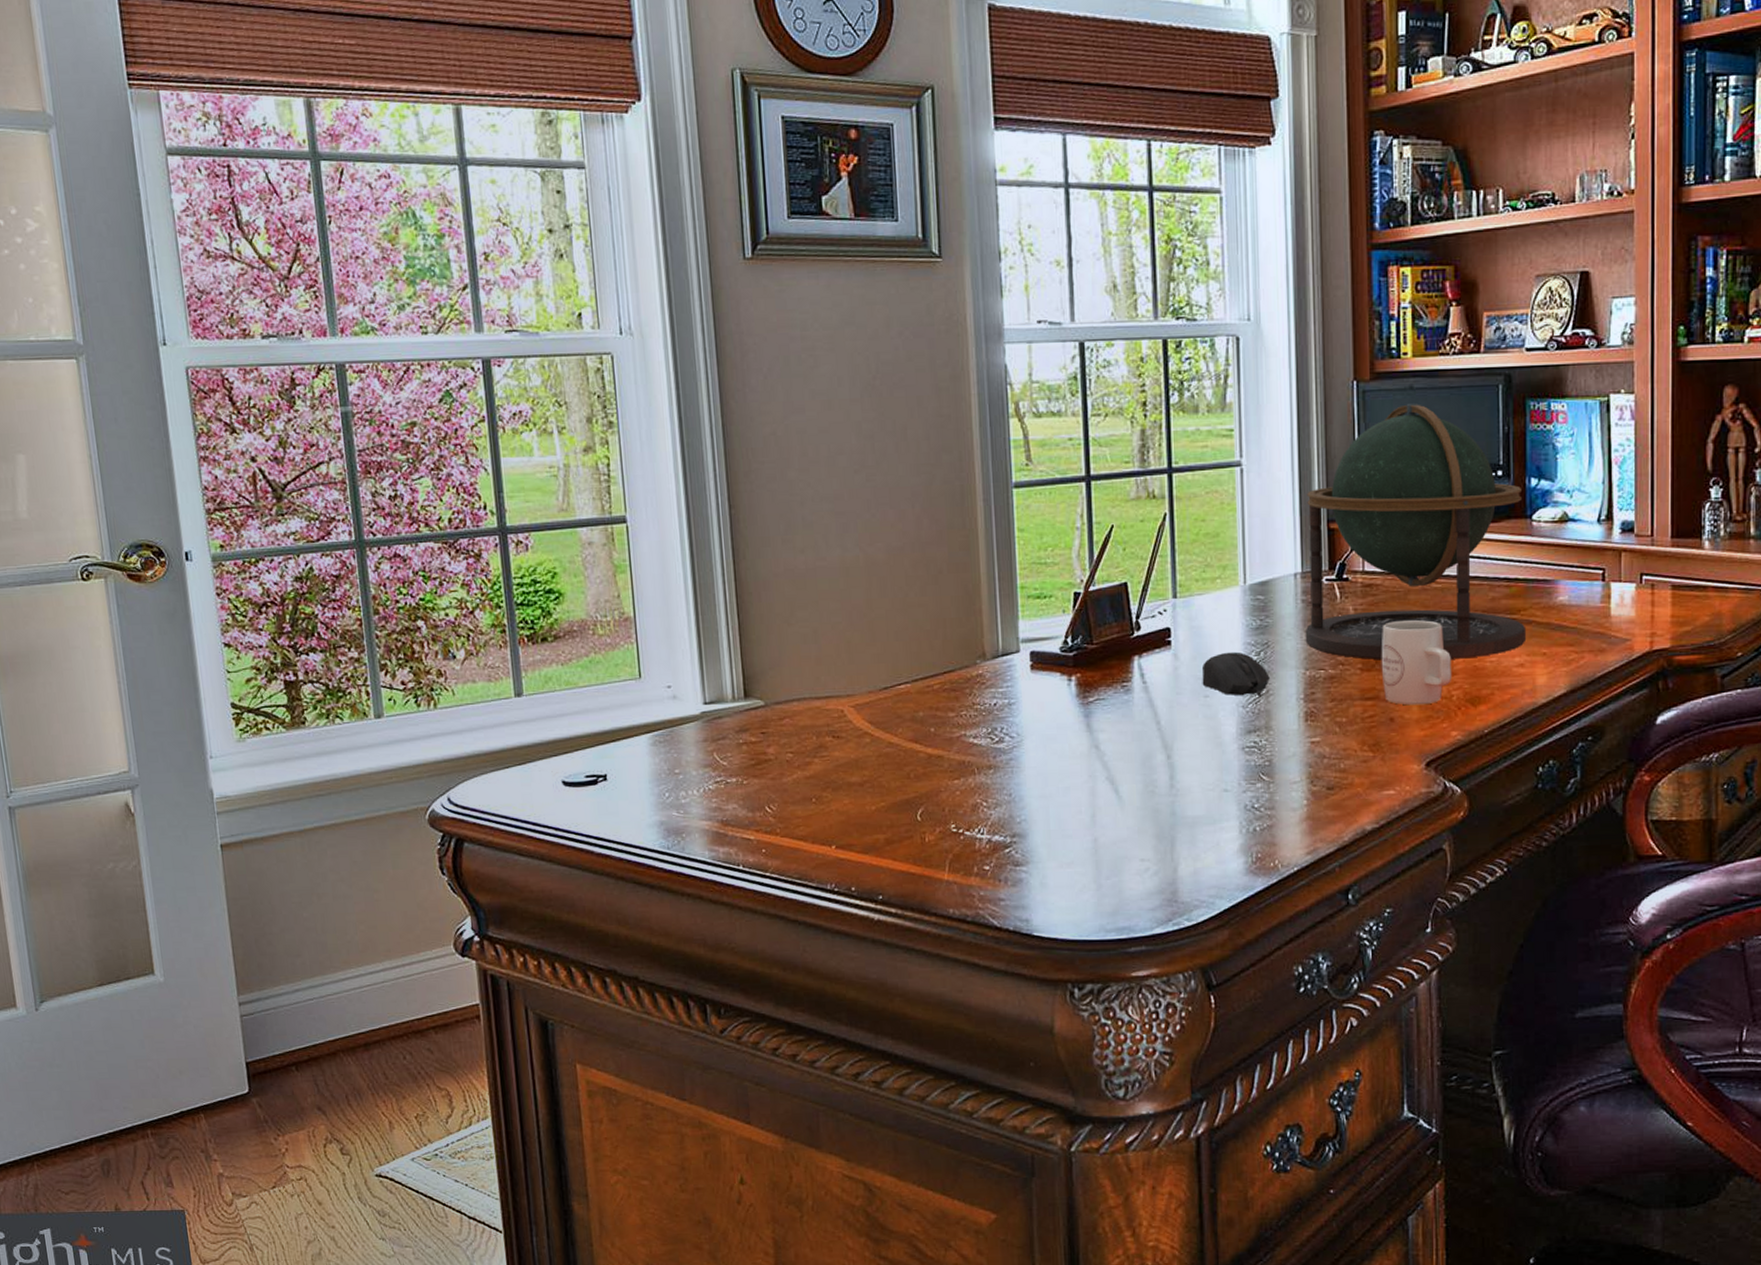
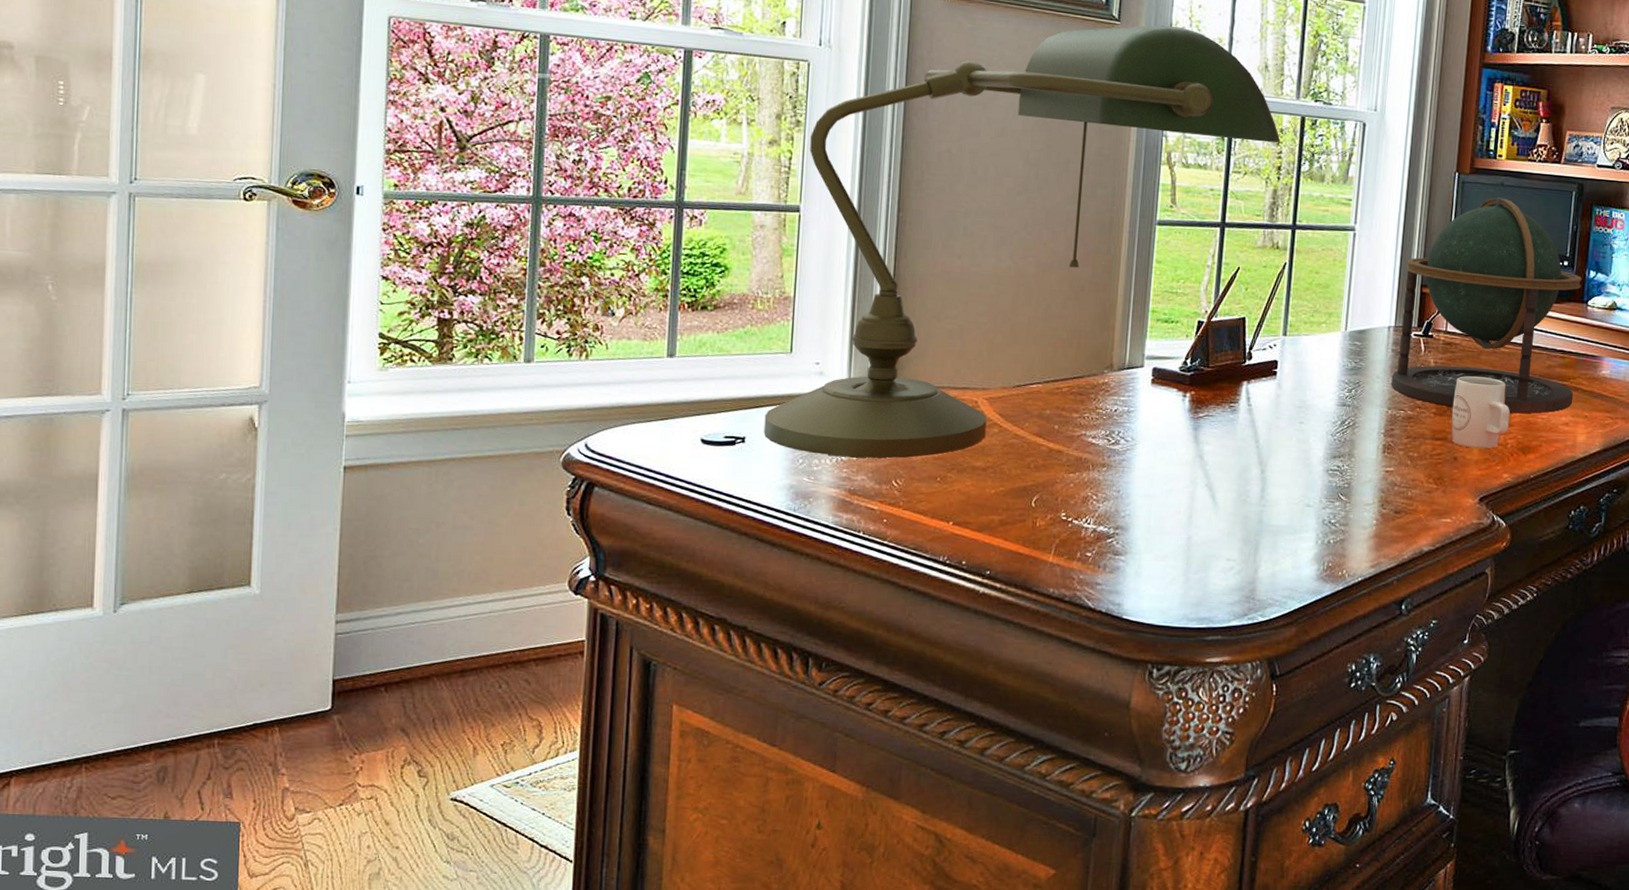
desk lamp: none [623,254,1143,786] -> present [763,25,1281,458]
computer mouse: present [1201,651,1270,697] -> none [1299,386,1357,428]

